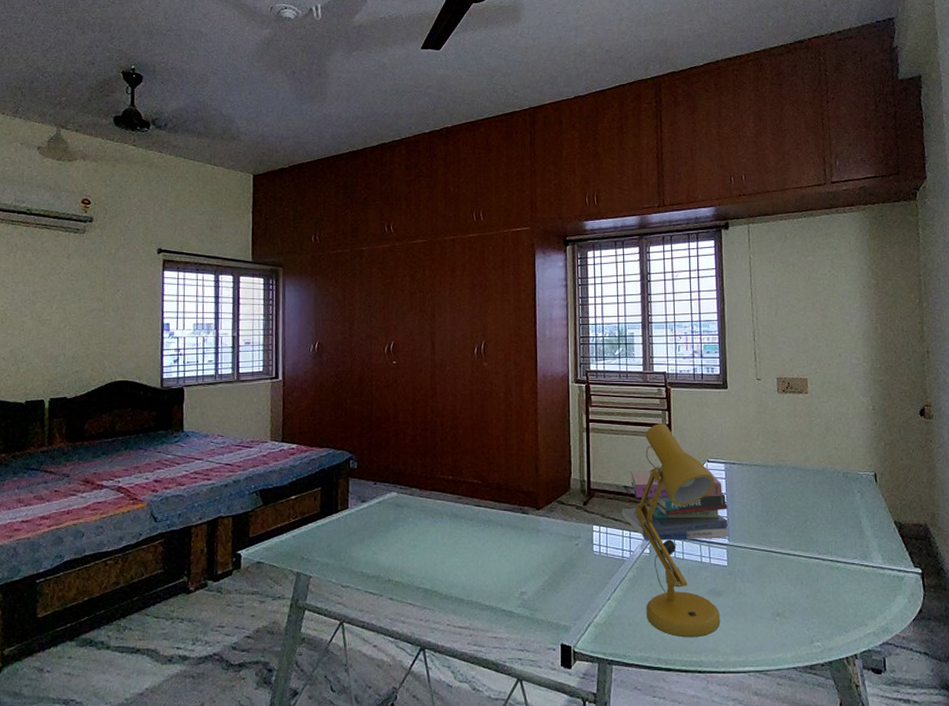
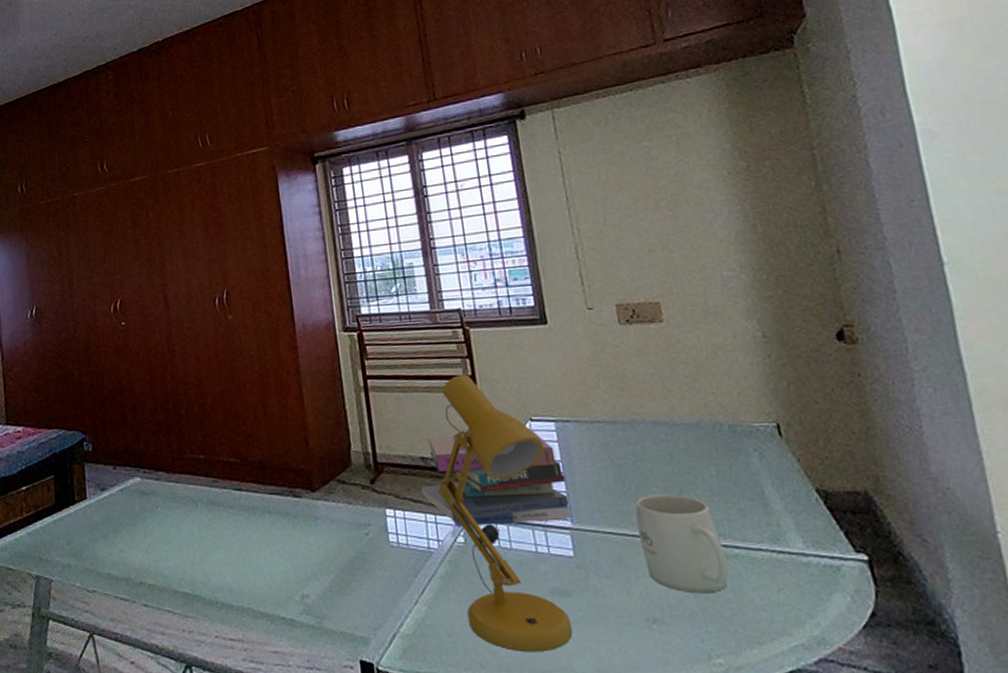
mug: none [773,522,832,595] -> present [634,494,729,594]

